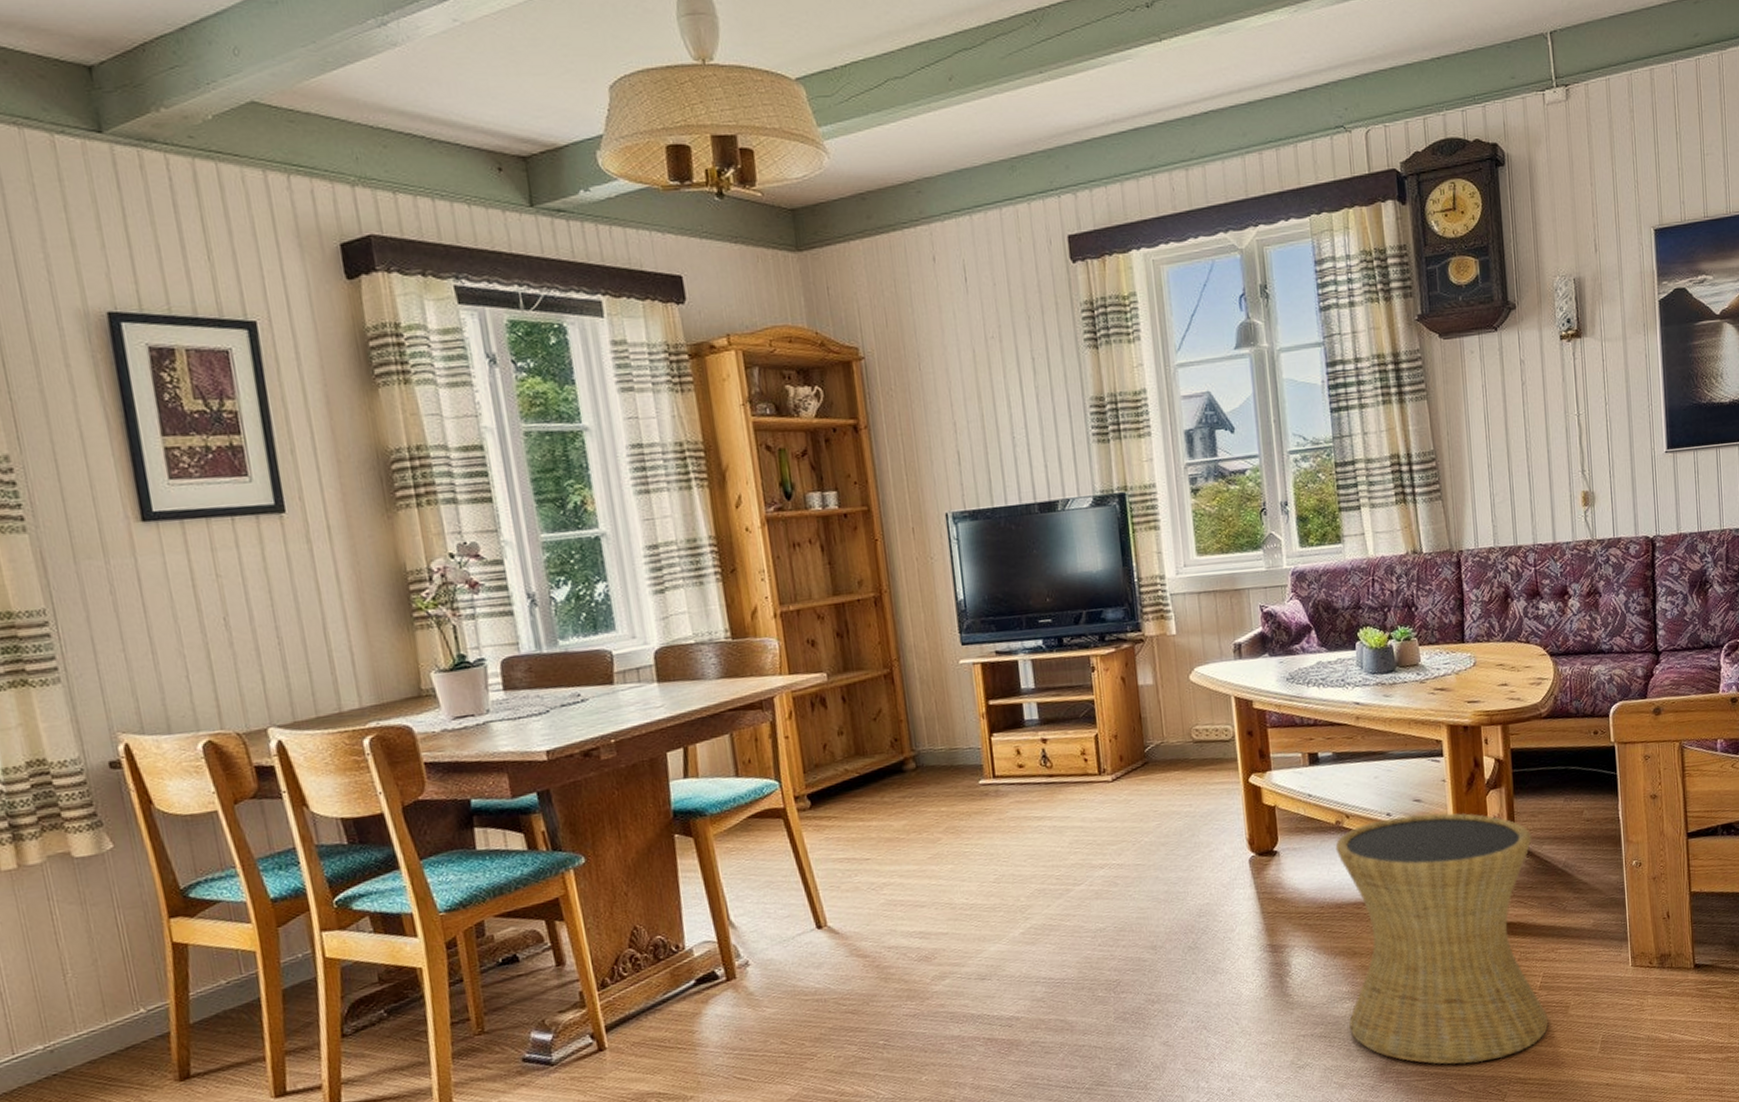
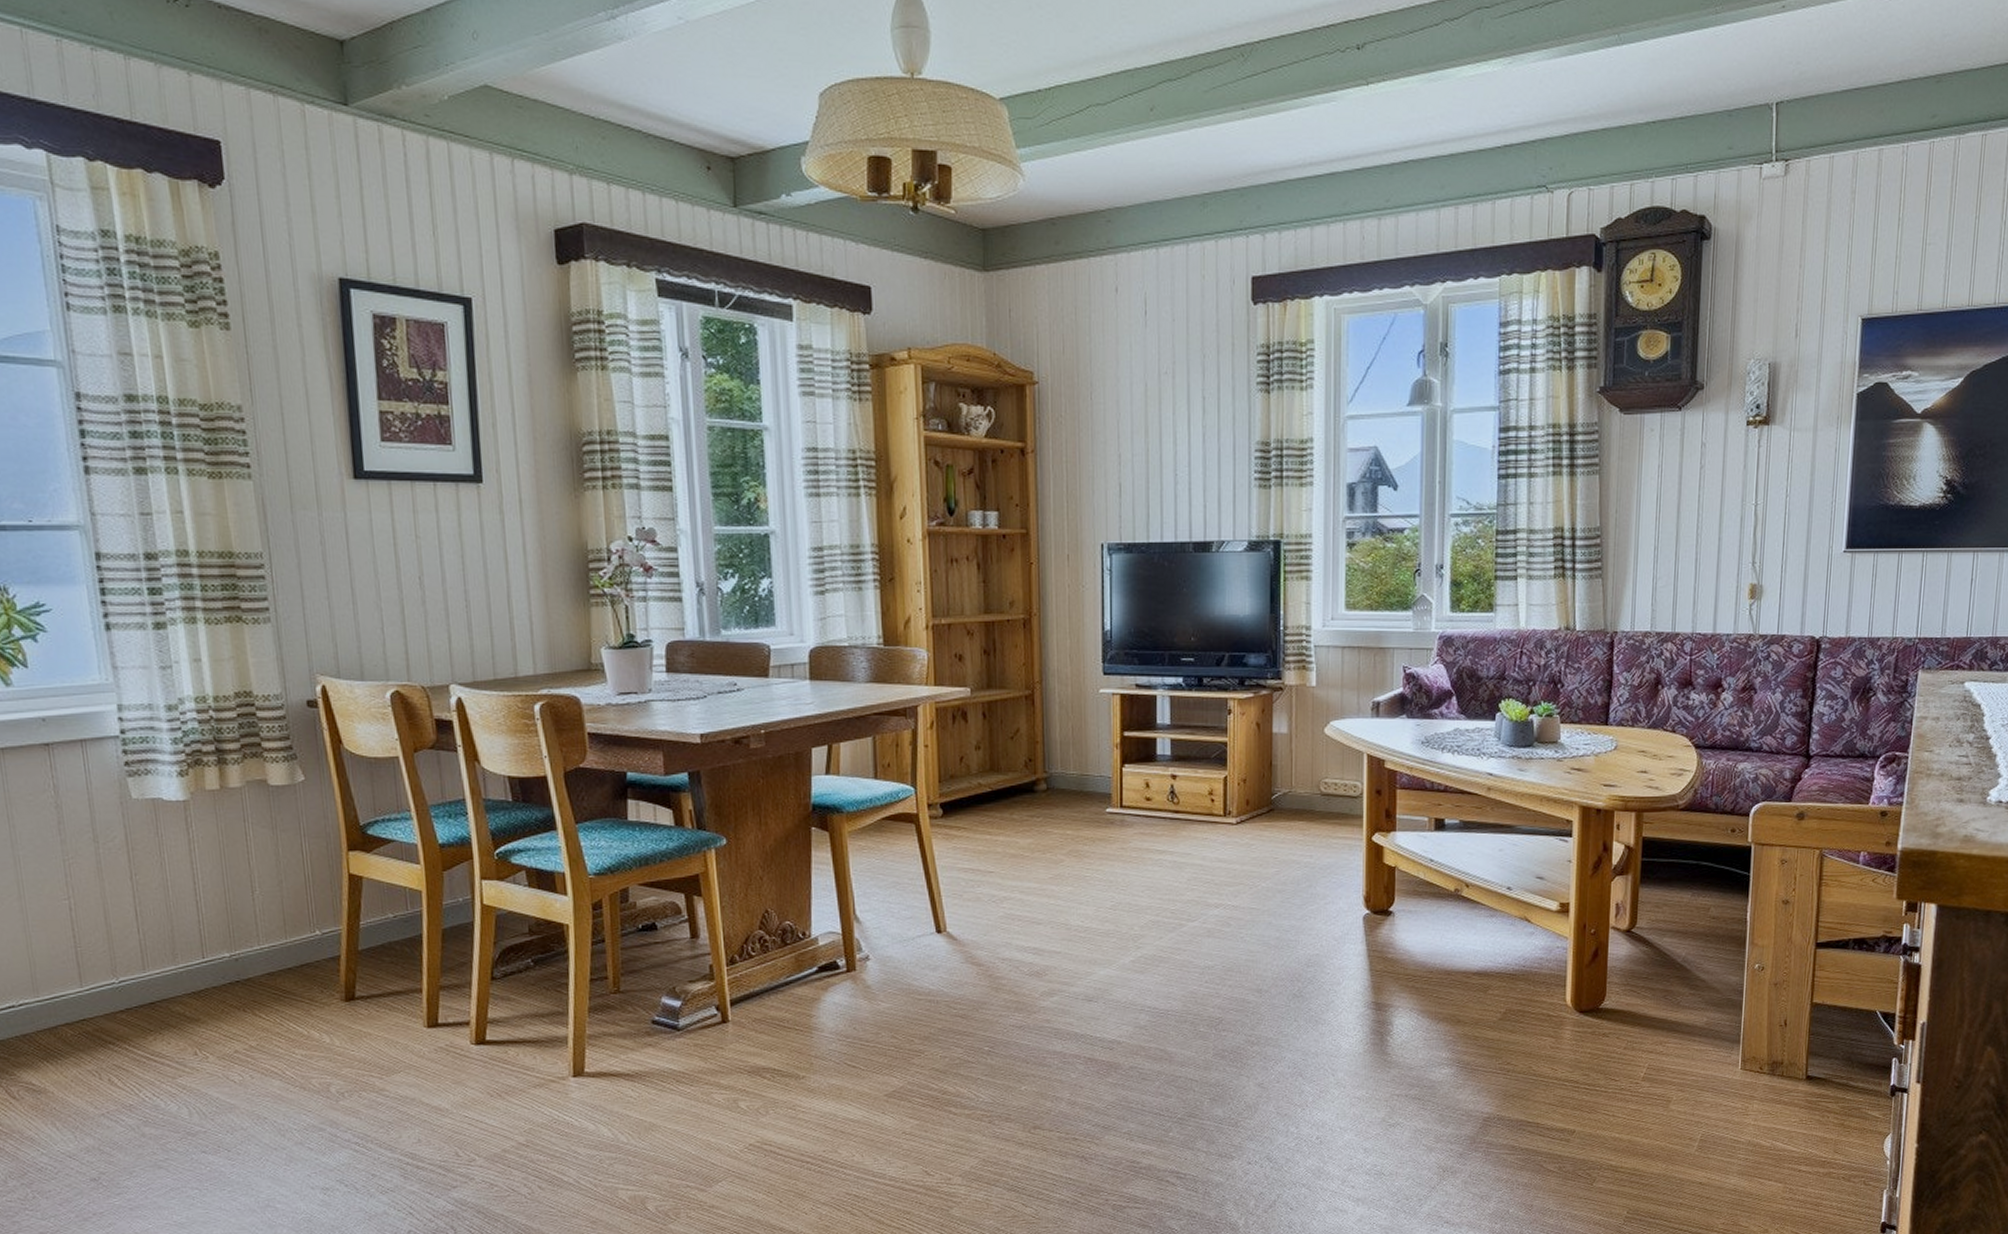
side table: present [1335,813,1549,1065] -> none [1445,891,1653,1145]

